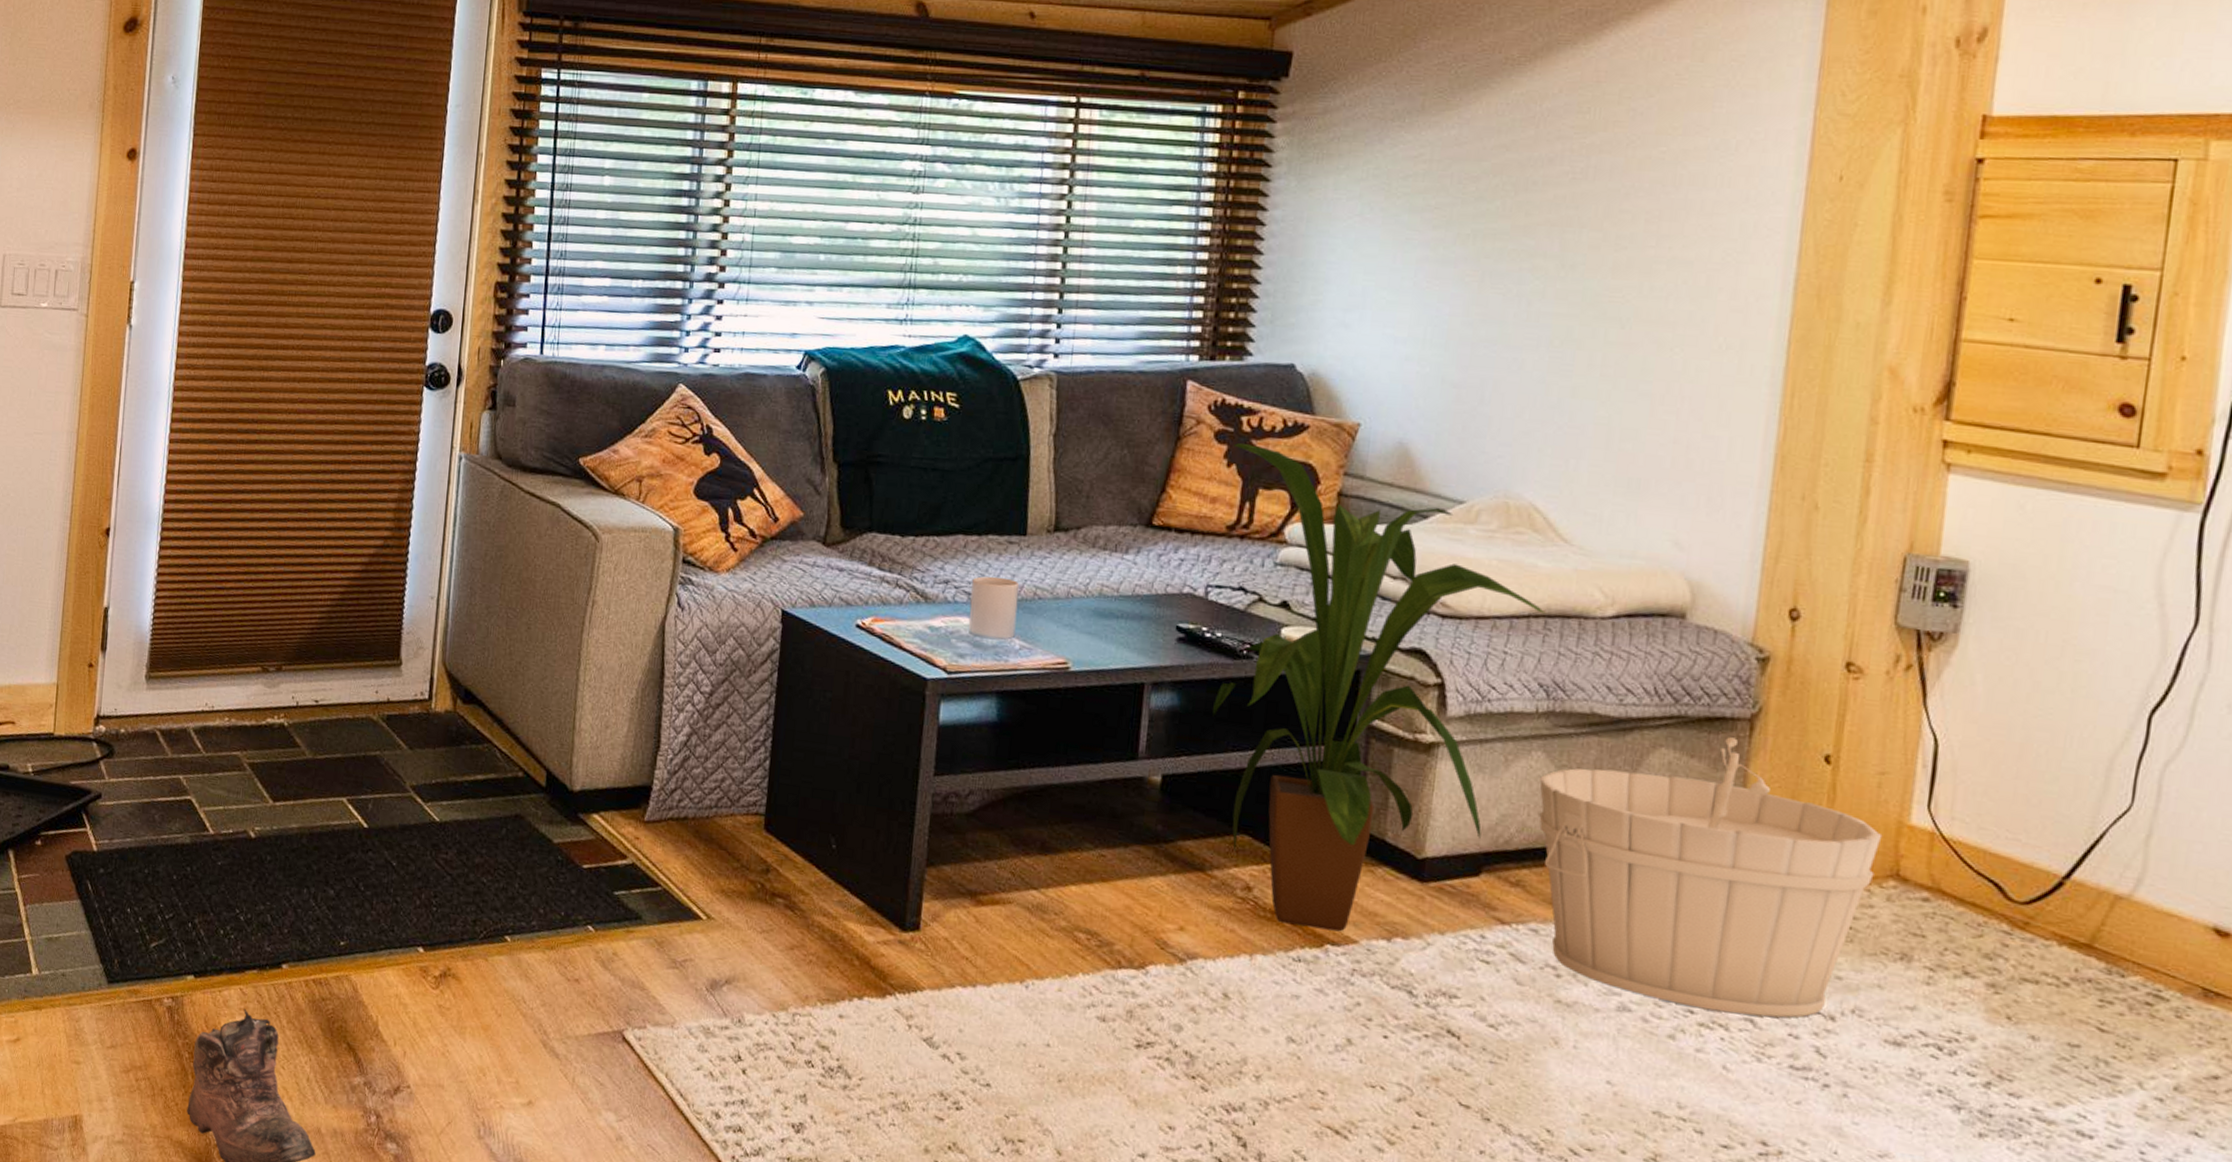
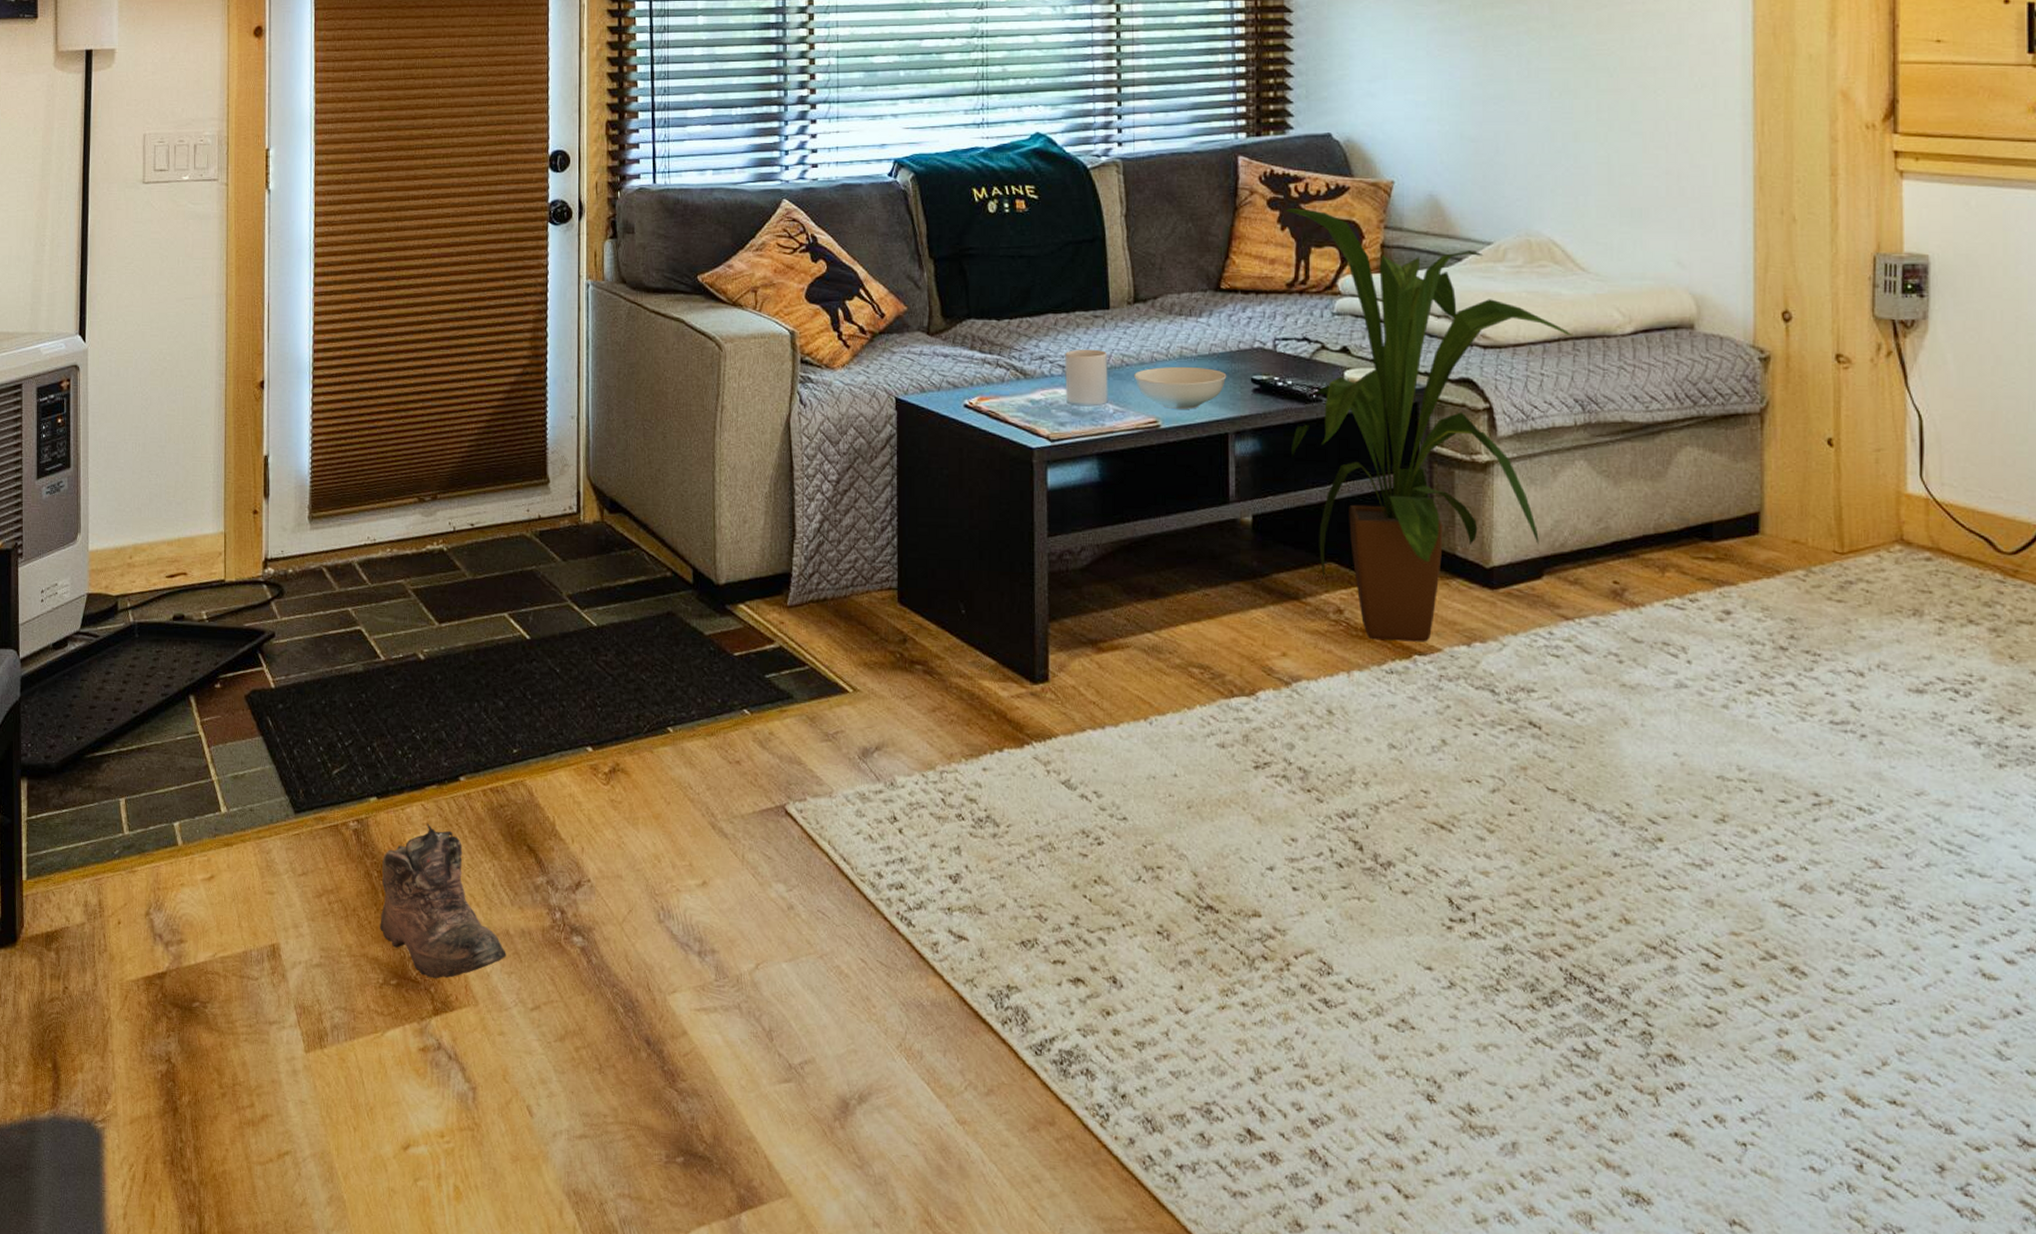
bowl: none [1046,604,1150,653] -> present [1134,366,1227,409]
wooden bucket: present [1539,737,1883,1018] -> none [1585,431,1885,680]

